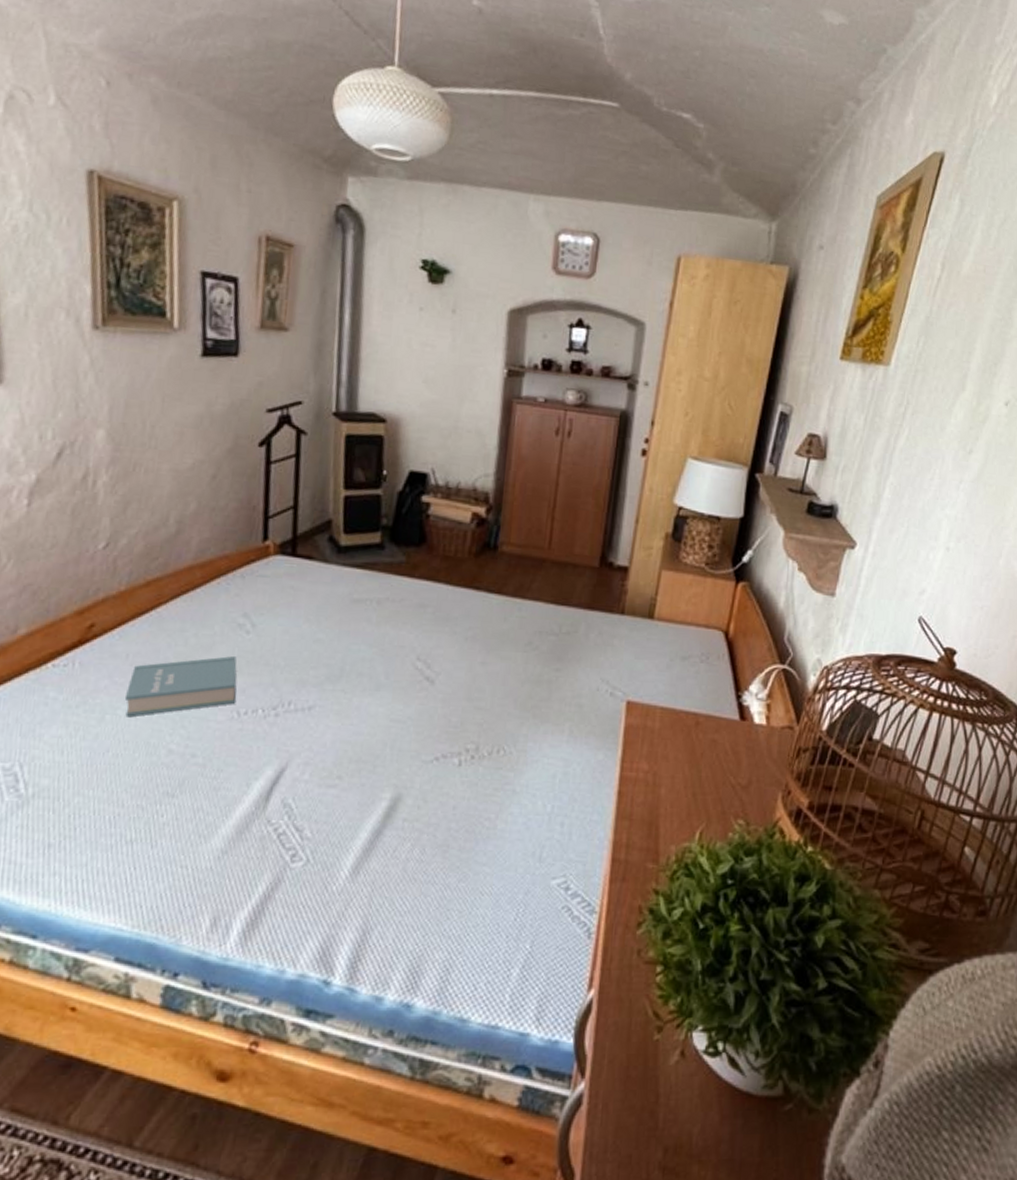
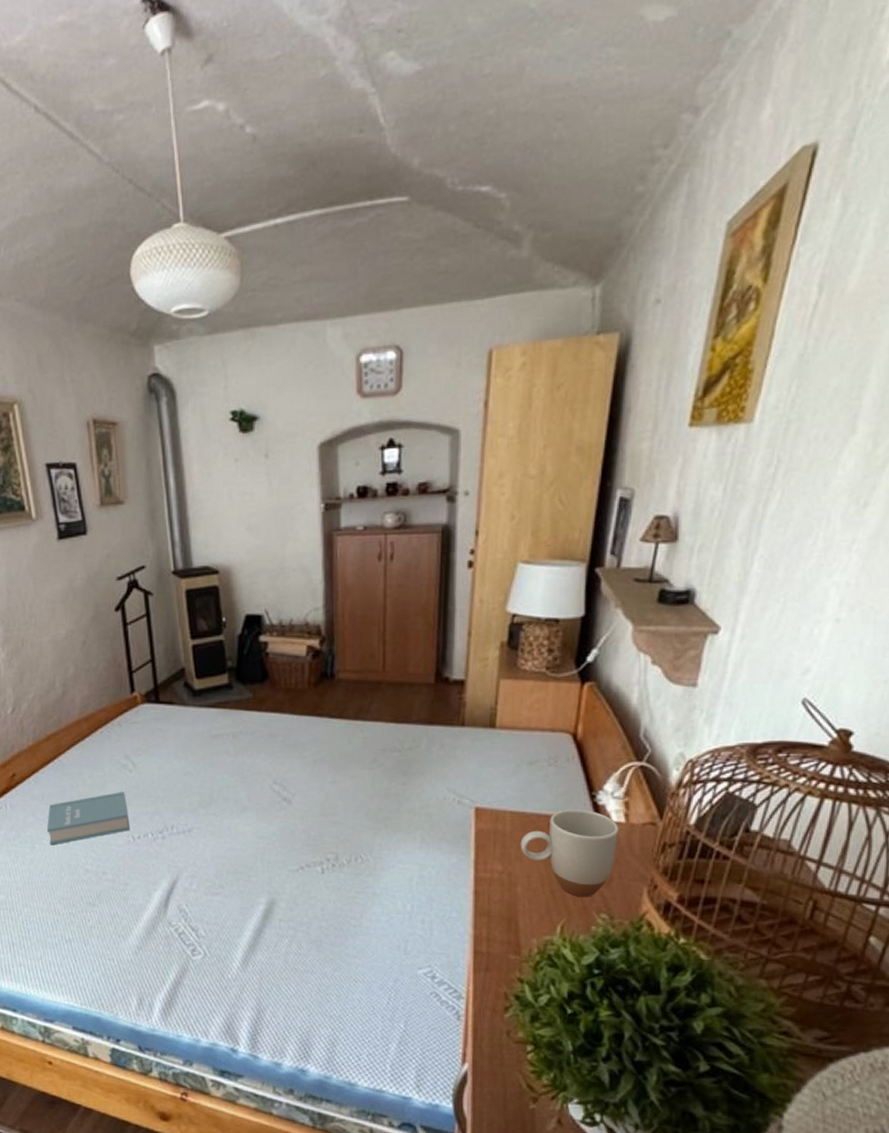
mug: none [667,707,760,802] -> present [520,808,618,897]

